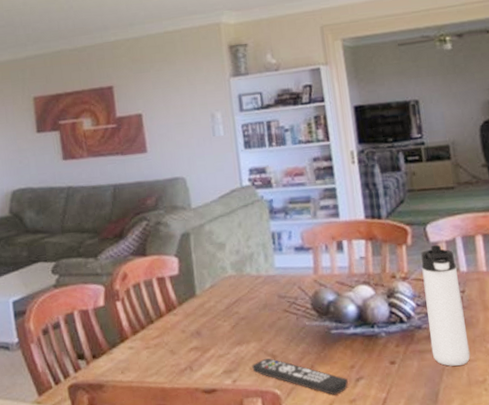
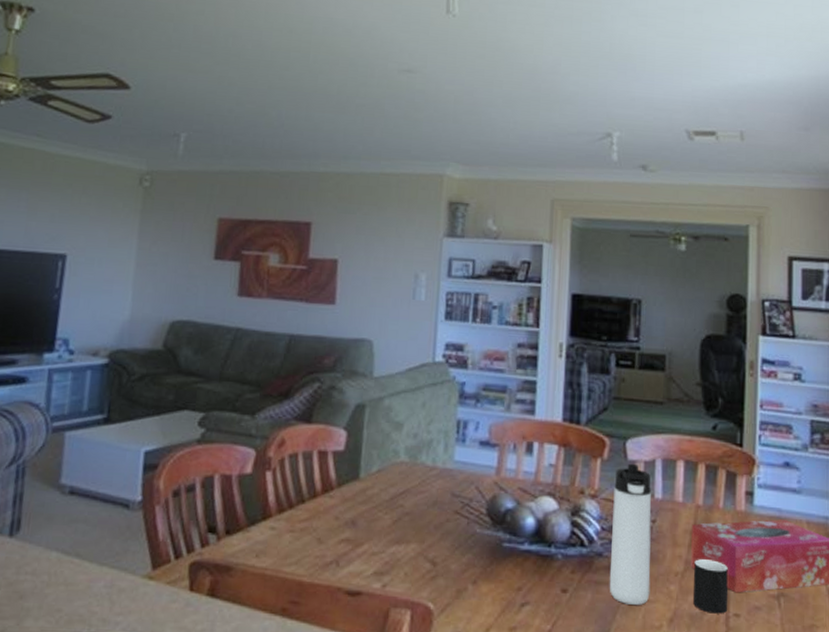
remote control: present [252,358,348,395] -> none [407,564,511,619]

